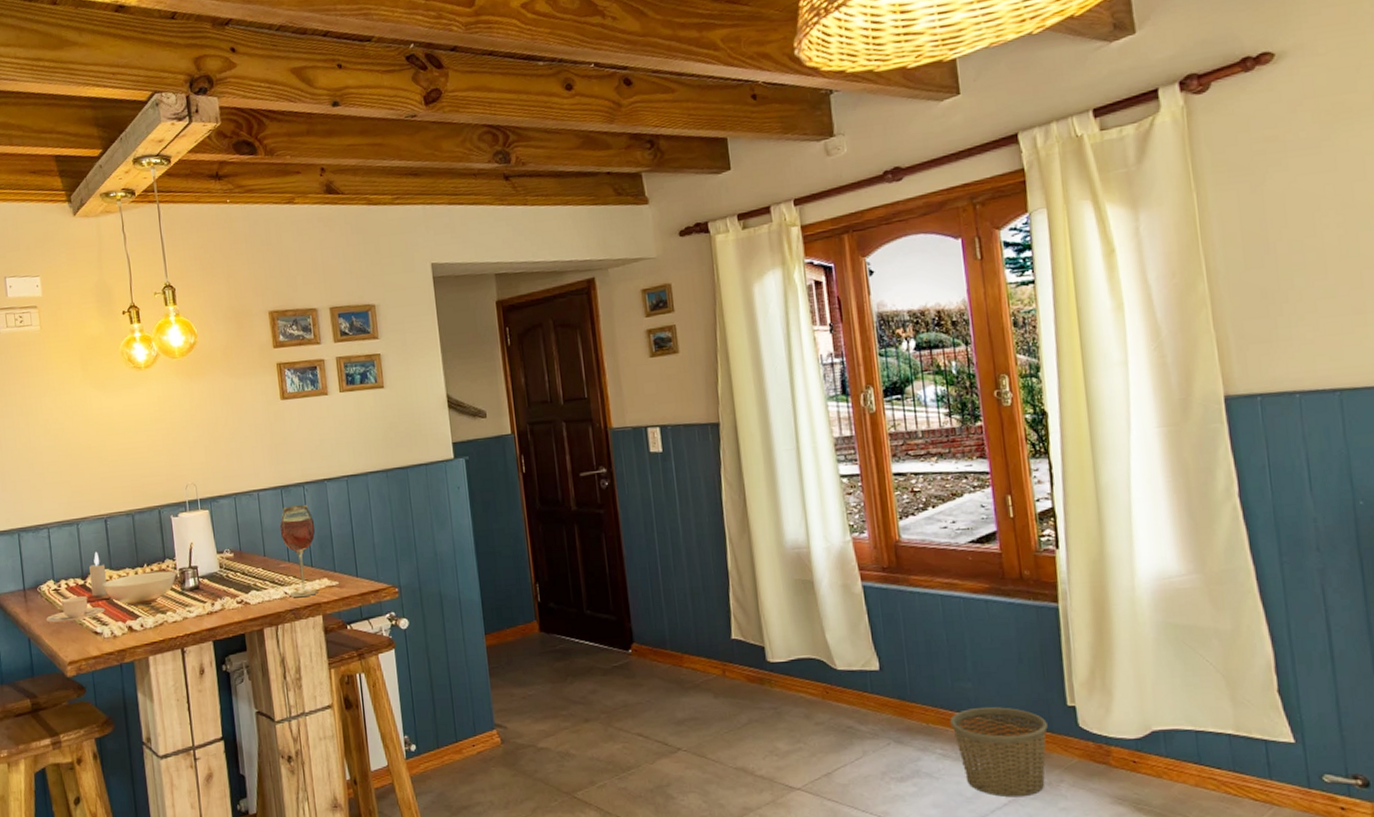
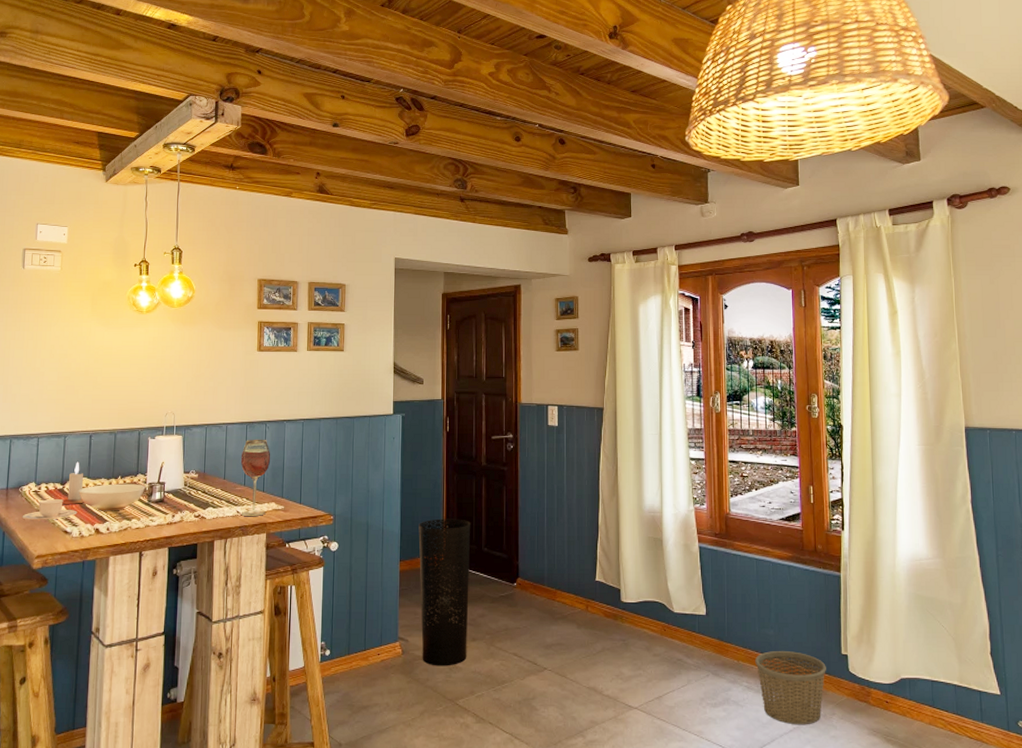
umbrella stand: none [502,578,581,755] -> present [418,519,471,666]

